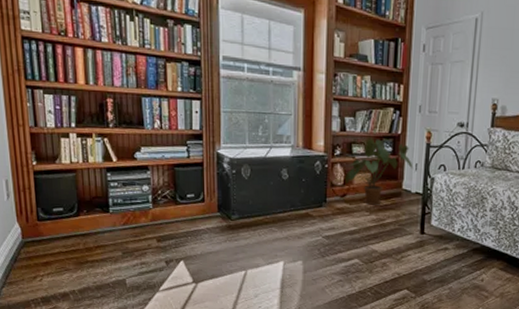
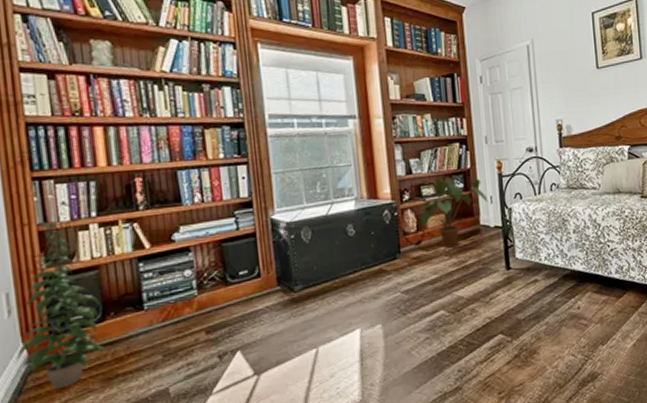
plant: none [13,124,81,264] -> present [16,221,108,390]

